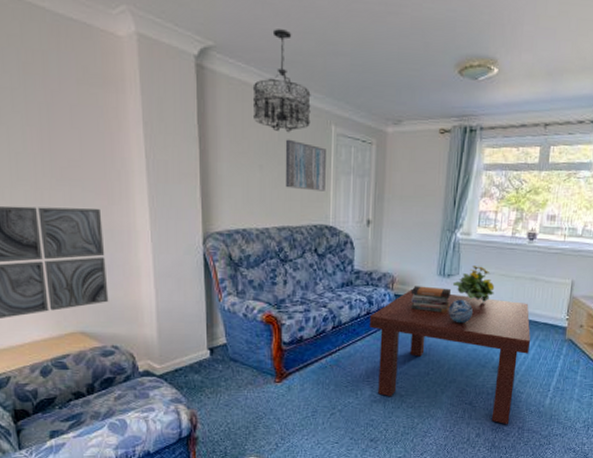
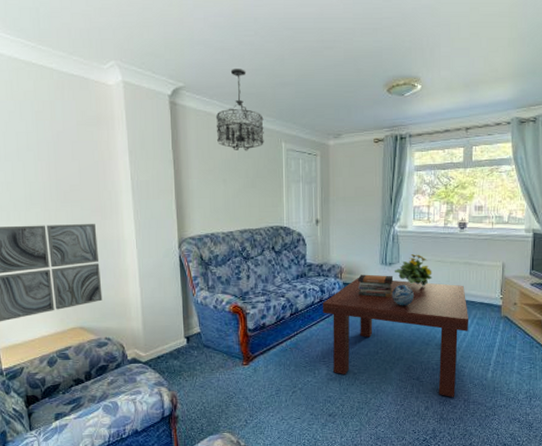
wall art: present [285,139,326,191] -> none [244,156,279,198]

